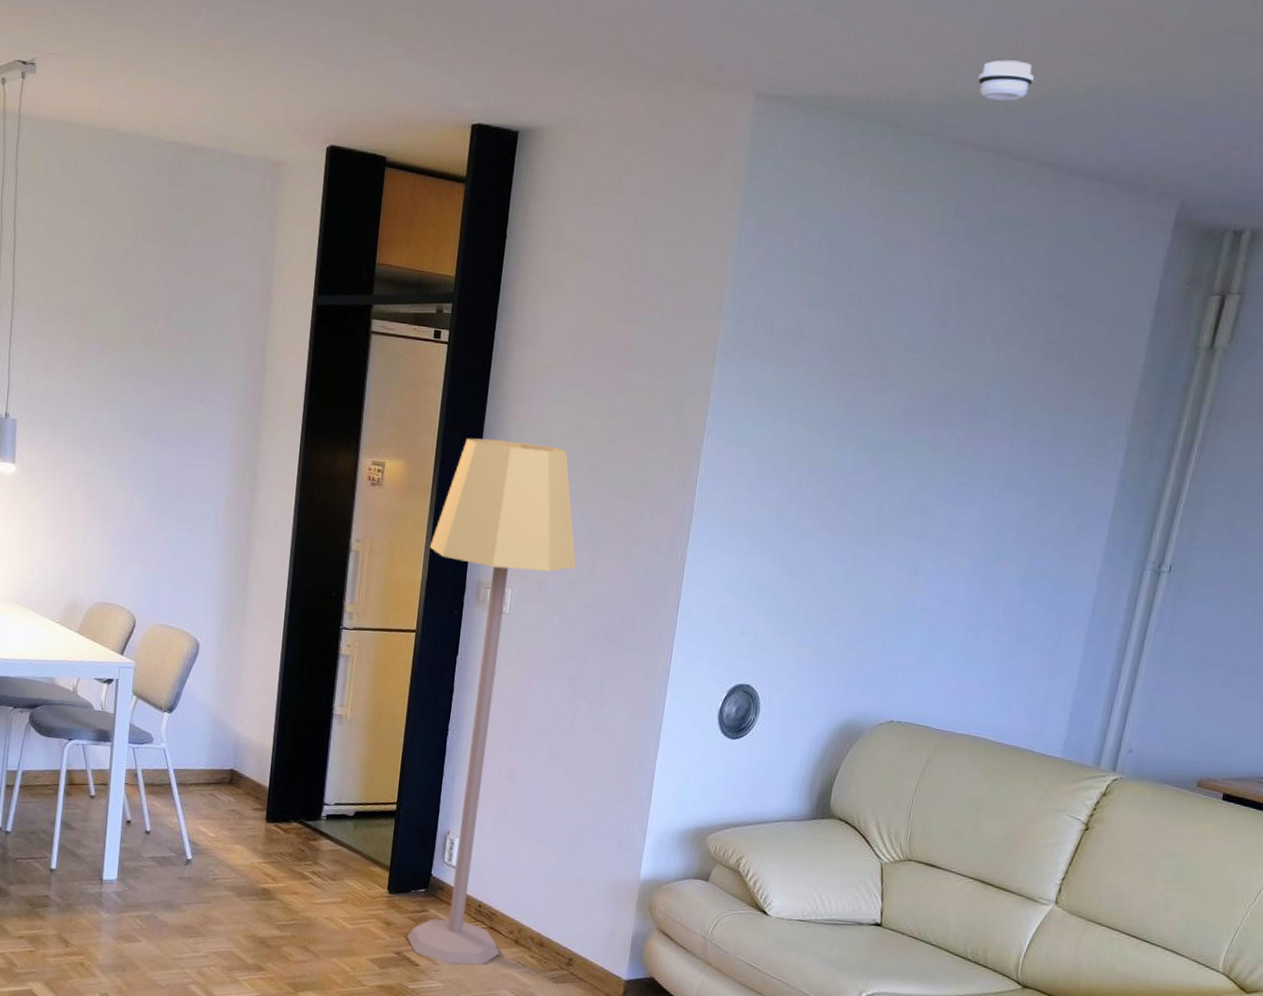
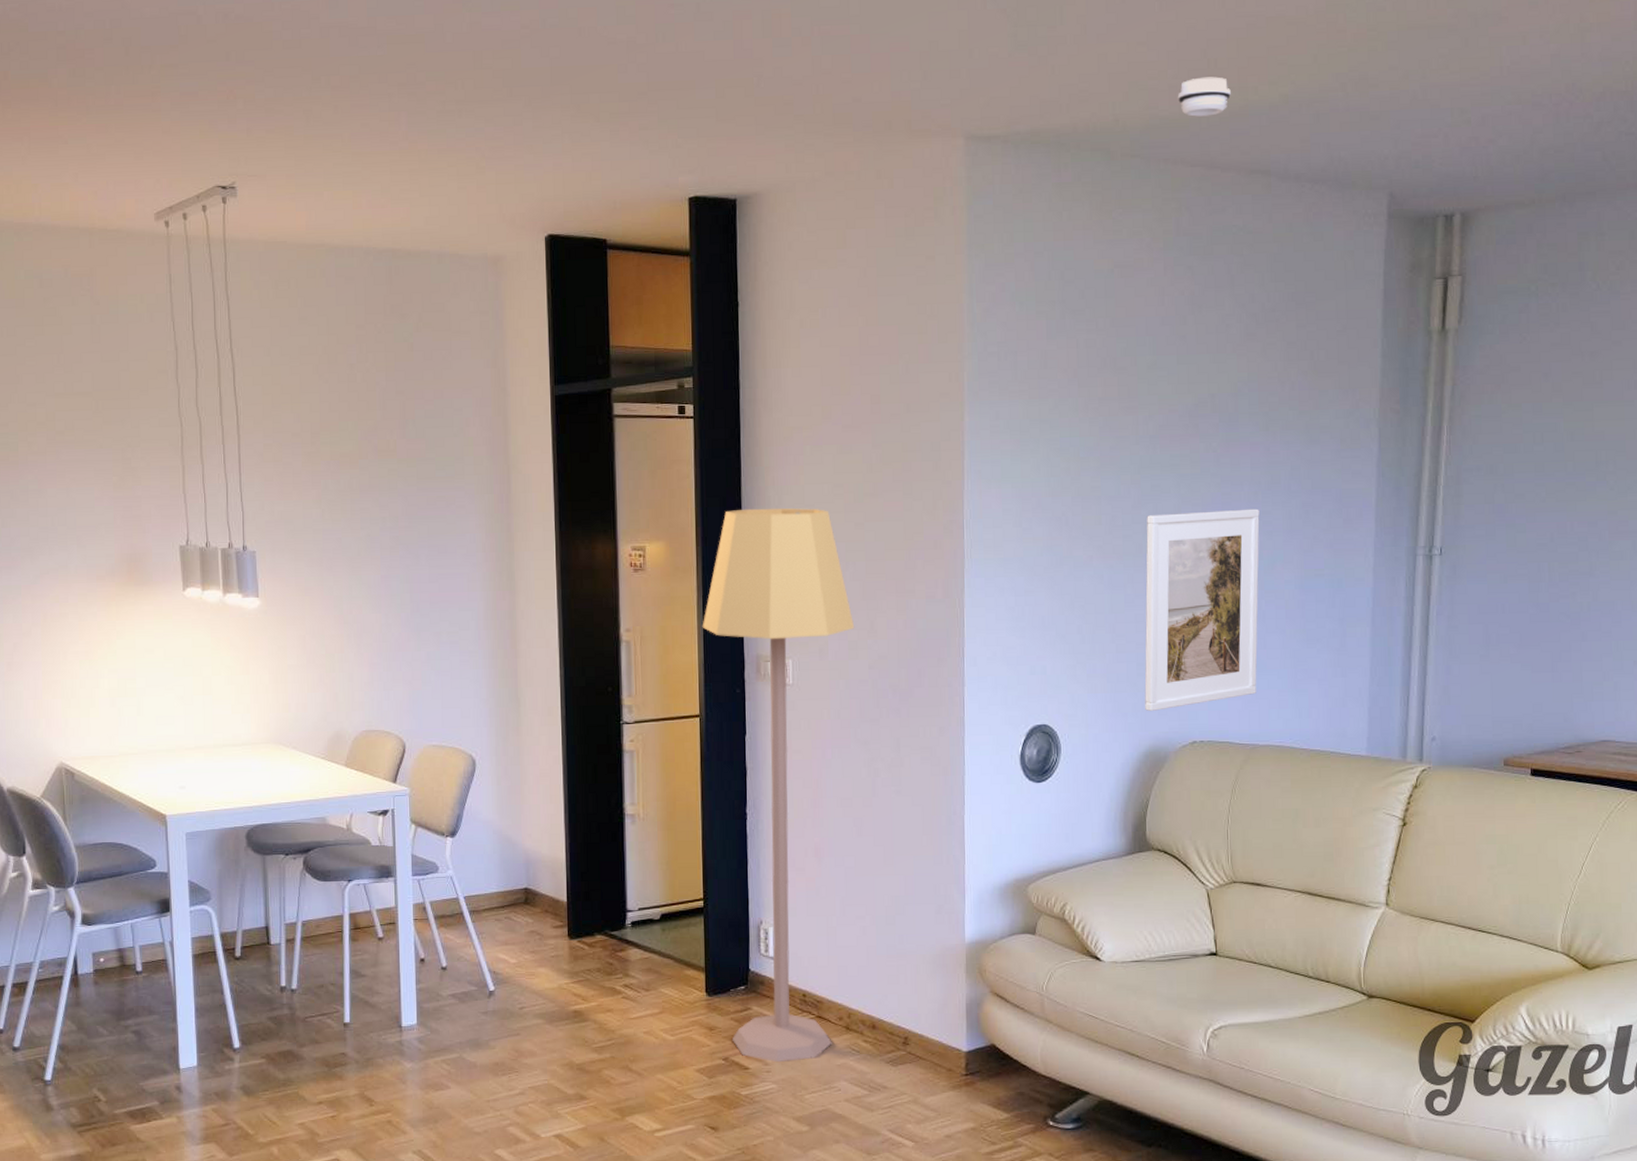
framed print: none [848,495,993,687] -> present [1144,508,1260,711]

